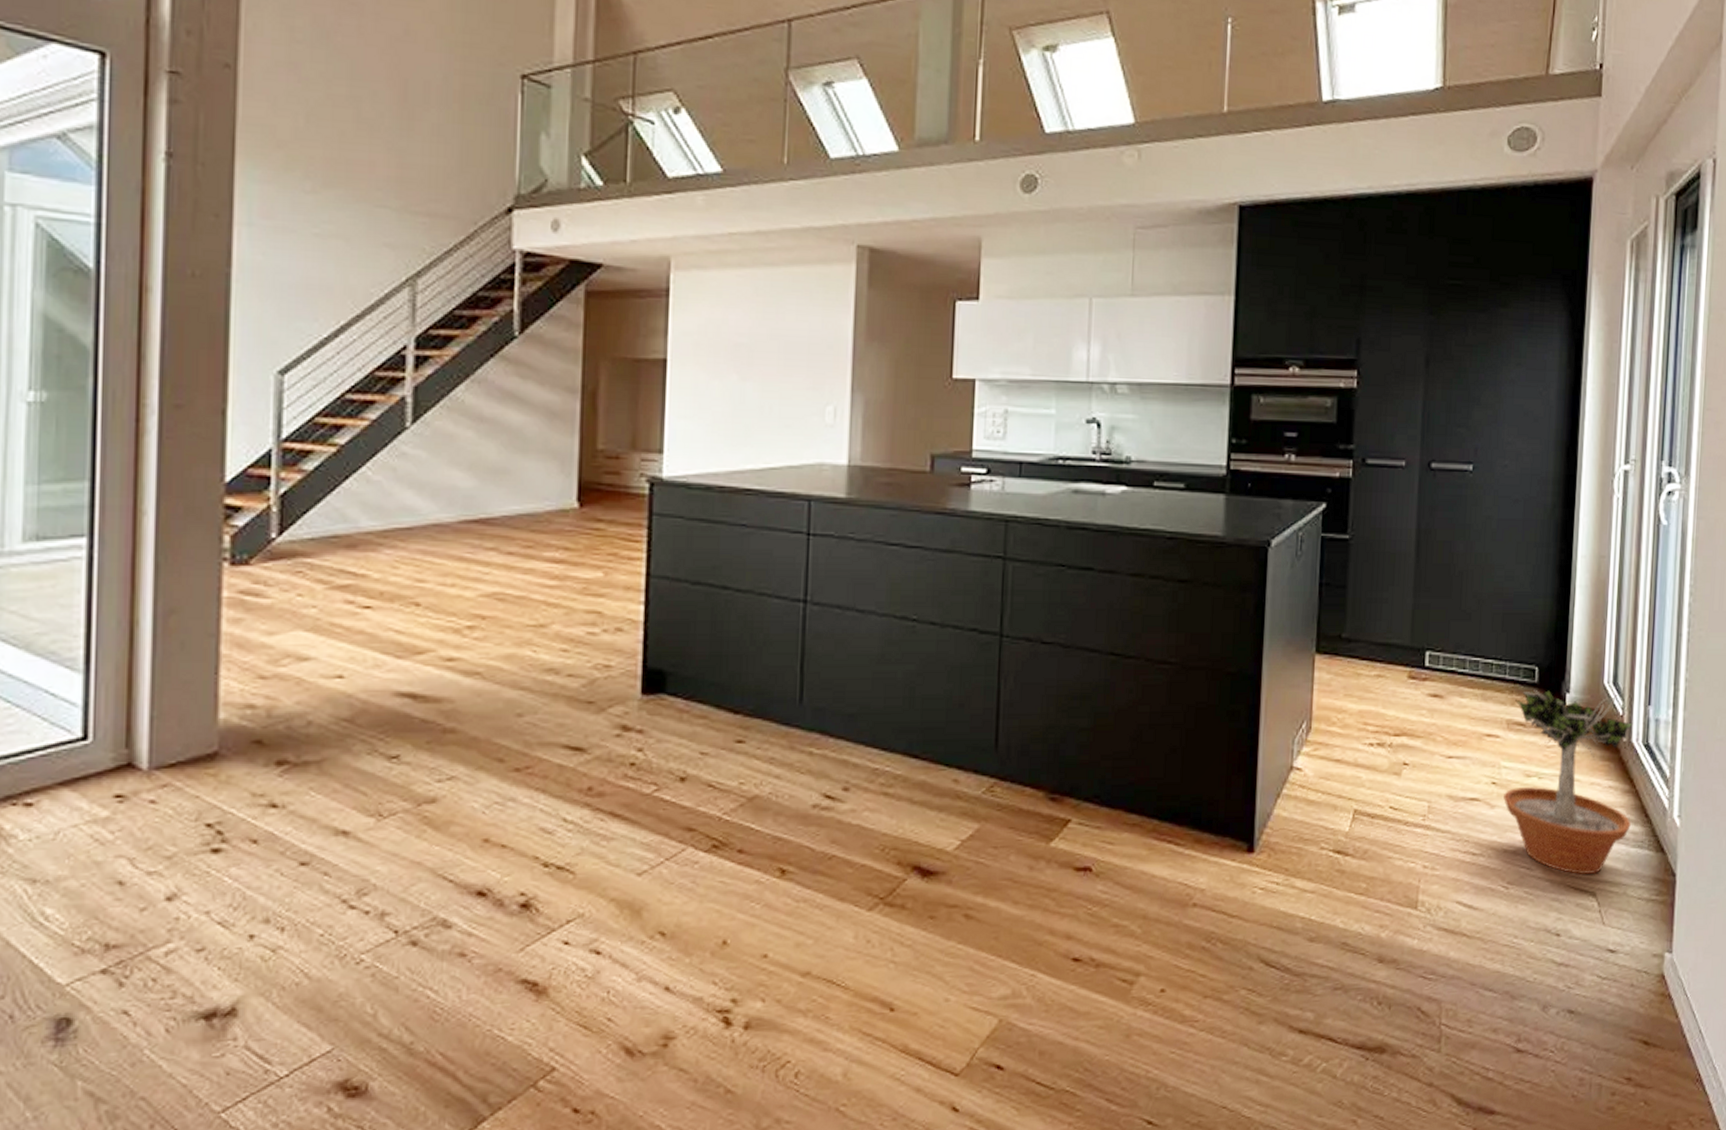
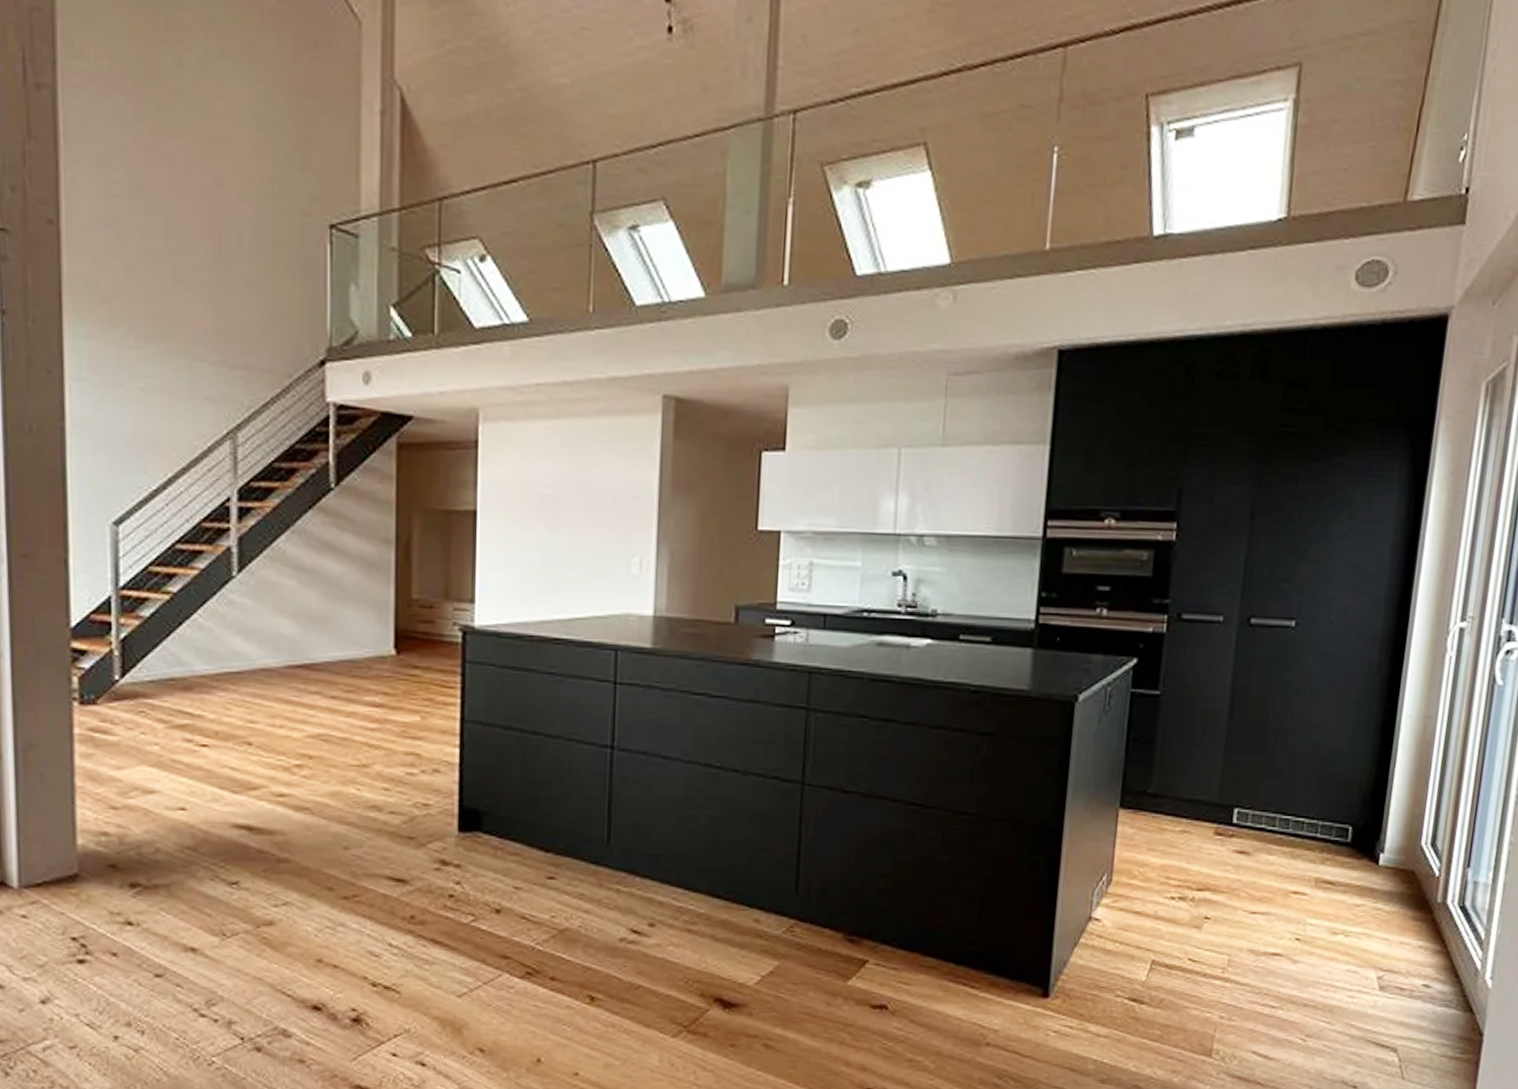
potted tree: present [1504,689,1633,874] -> none [1307,848,1449,1030]

